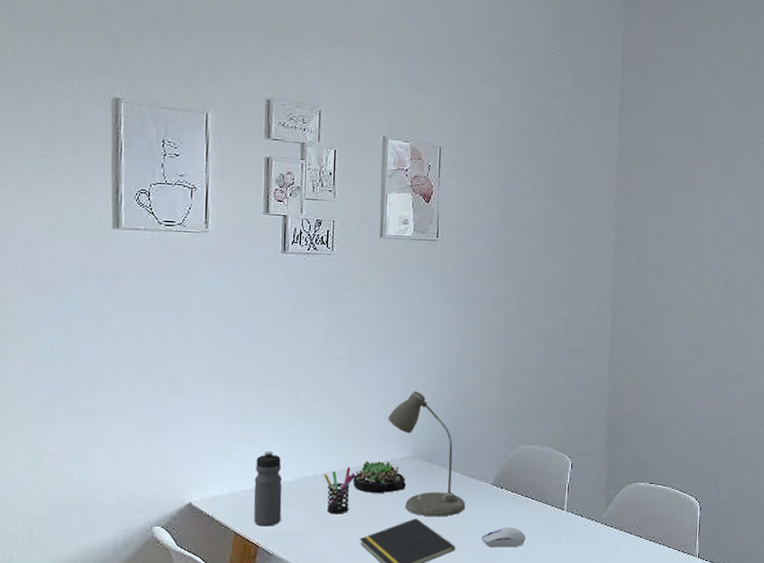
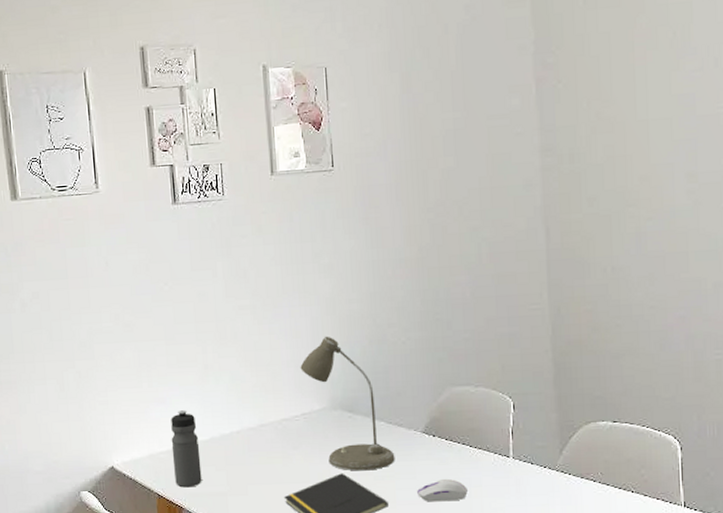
pen holder: present [324,467,355,514] -> none [240,422,273,472]
succulent plant: present [353,461,406,493] -> none [270,414,327,448]

